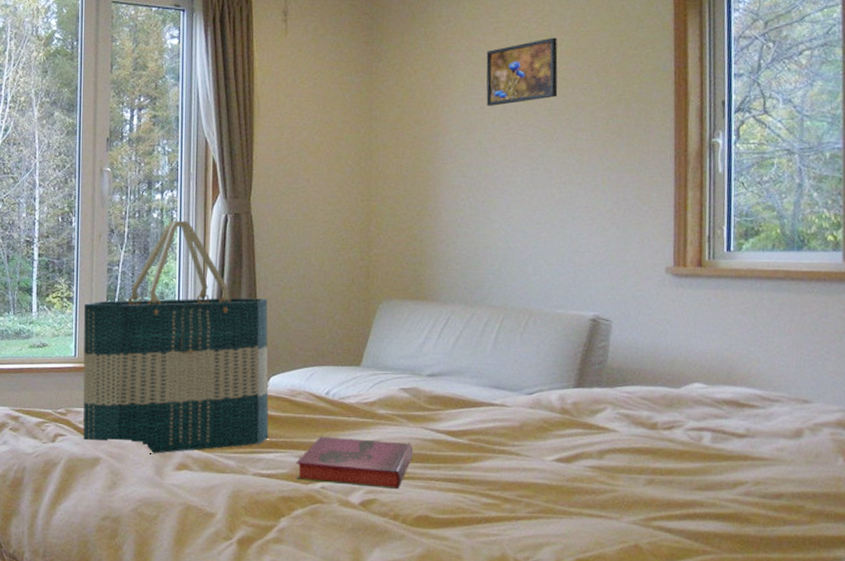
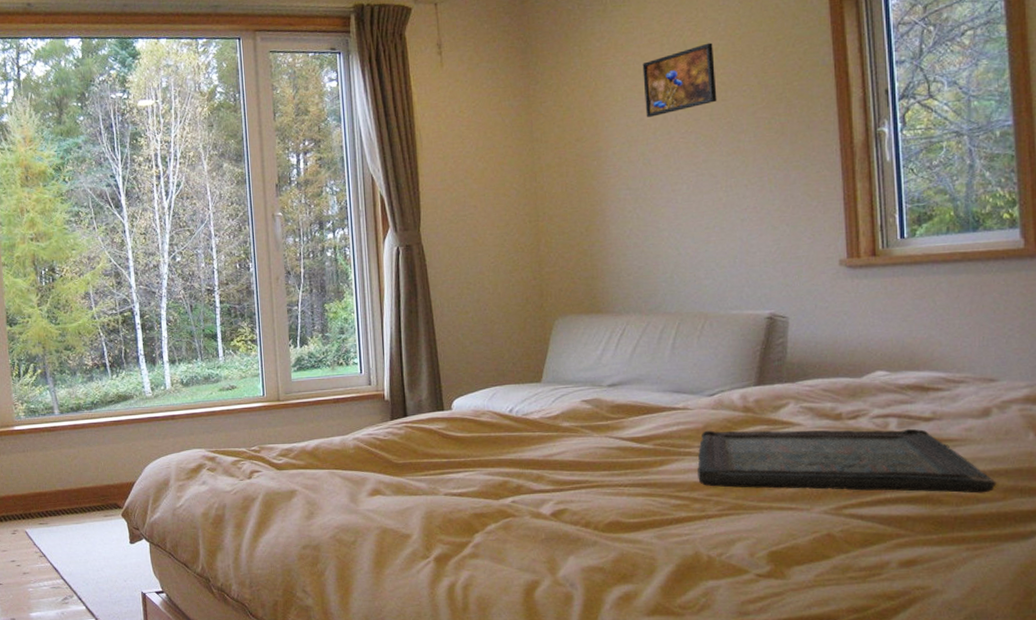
tote bag: present [83,220,269,454] -> none [267,256,457,482]
hardback book: present [296,436,413,489] -> none [485,452,600,498]
serving tray: none [510,429,804,515] -> present [698,428,997,493]

